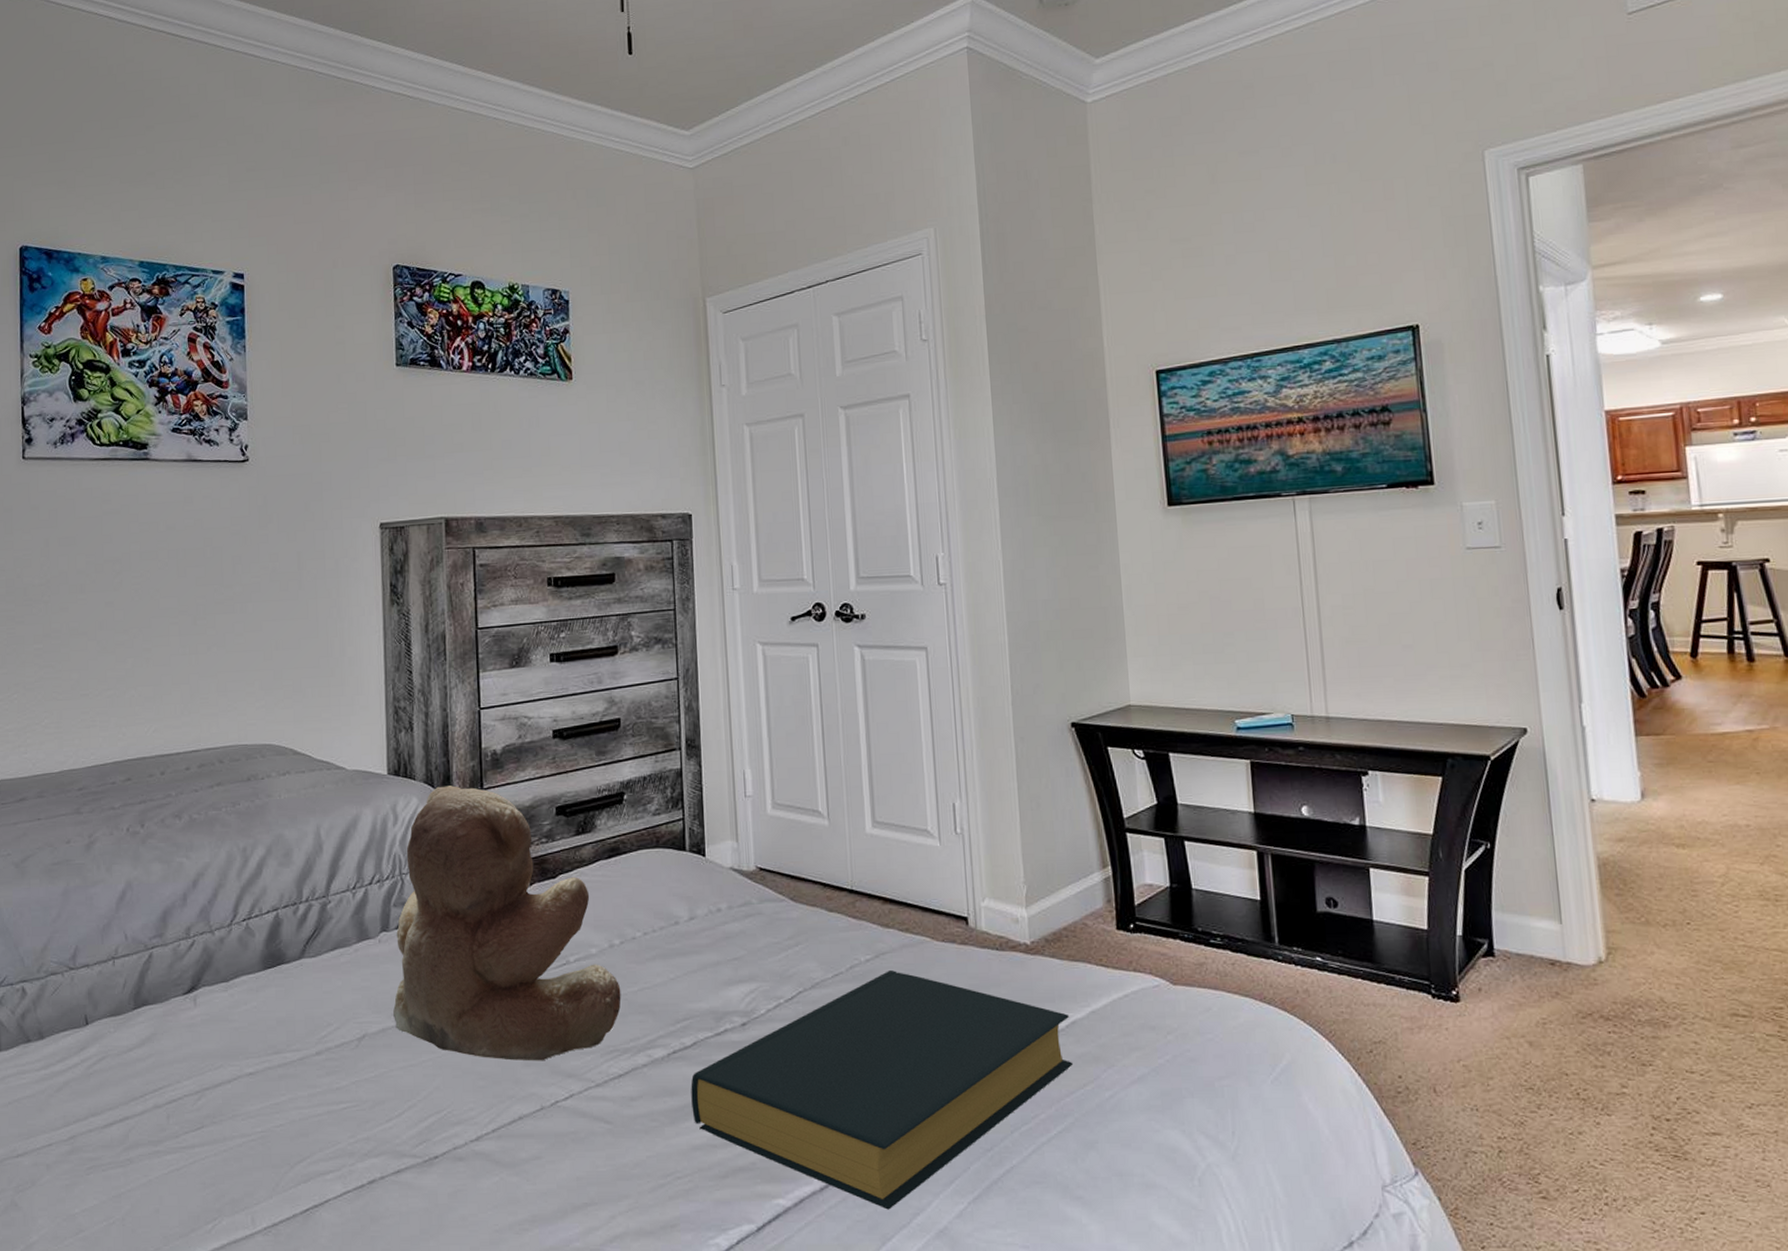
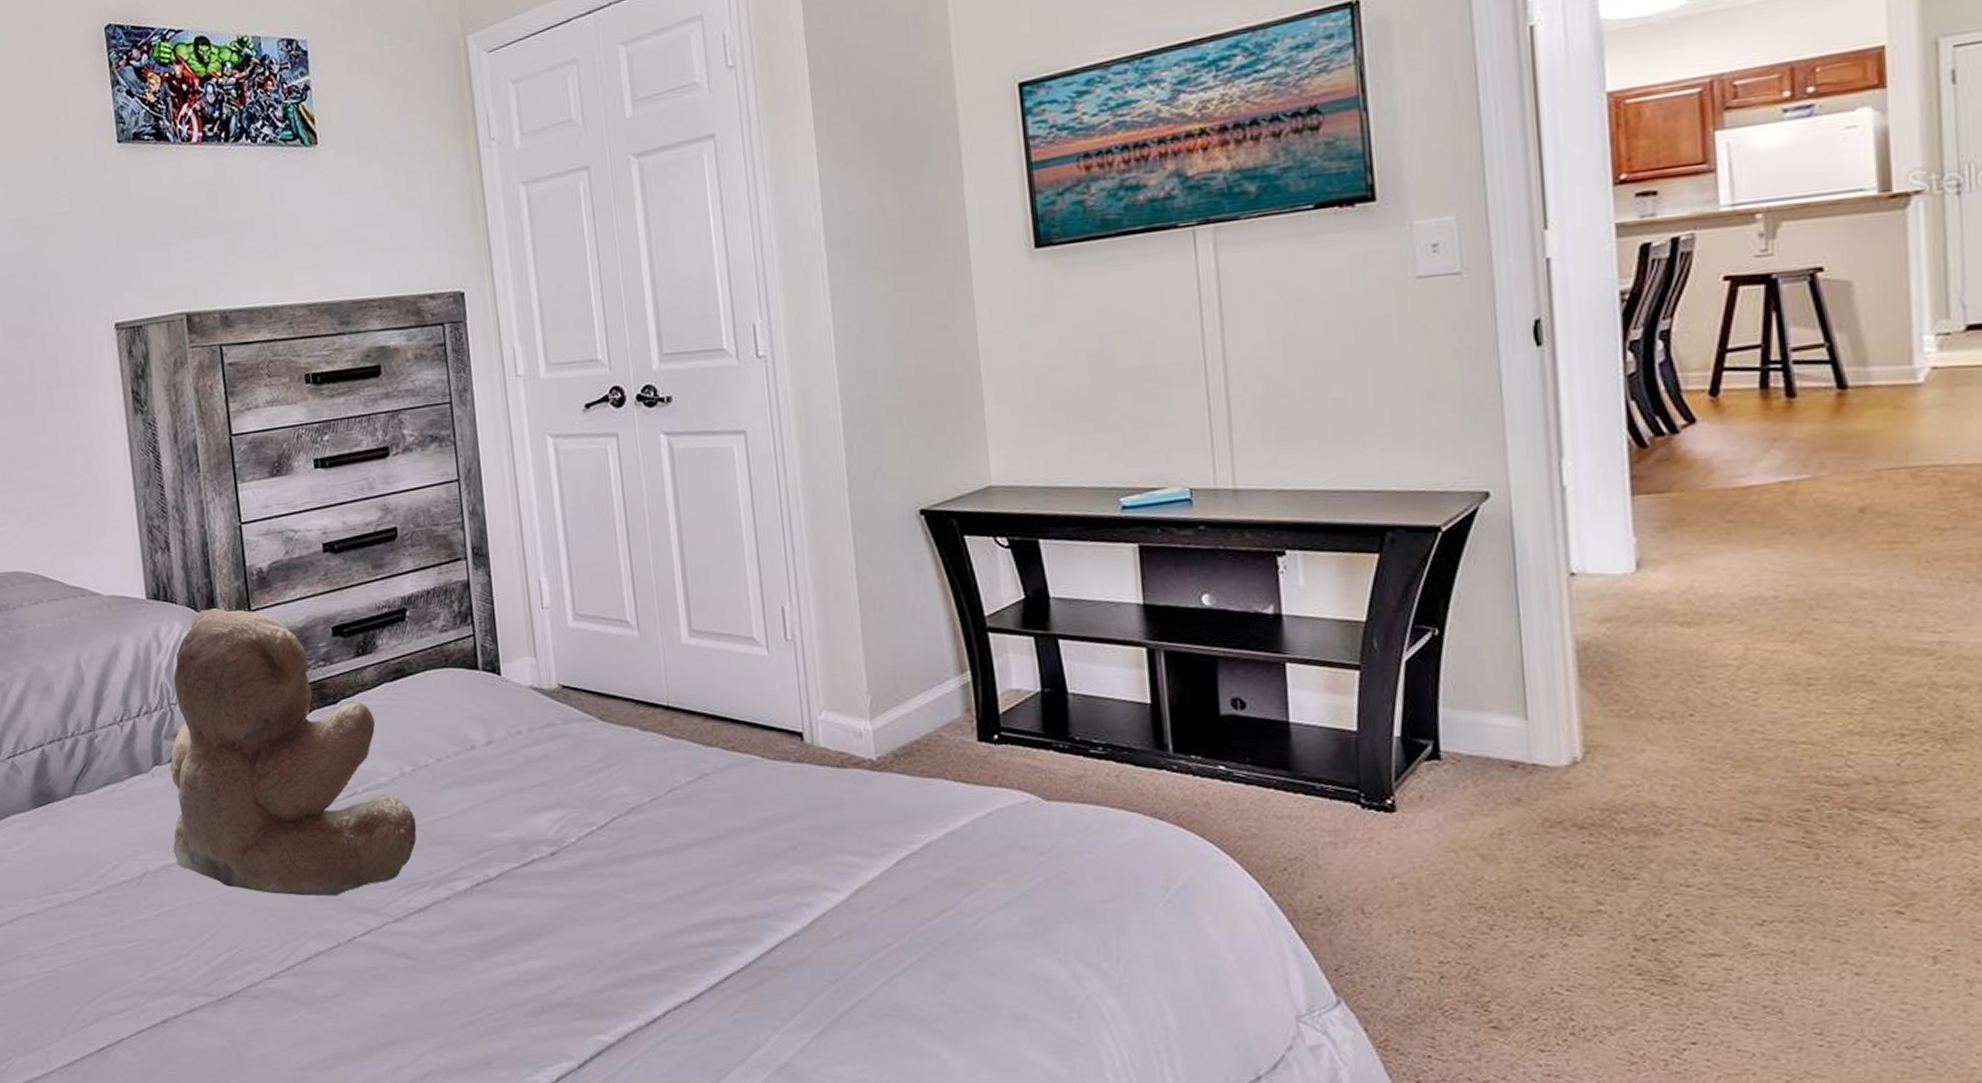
hardback book: present [691,970,1074,1210] -> none [498,792,930,1045]

